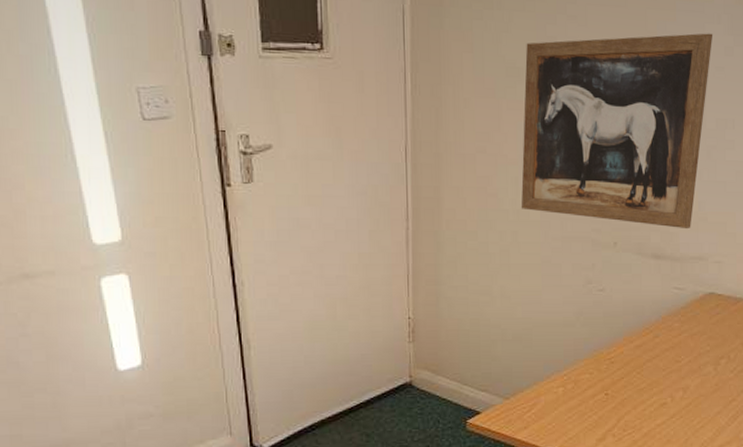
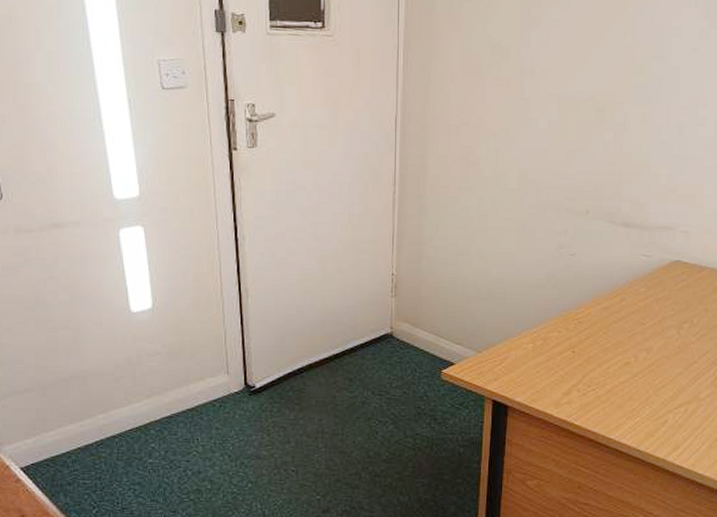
wall art: present [521,33,713,229] -> none [500,16,690,200]

